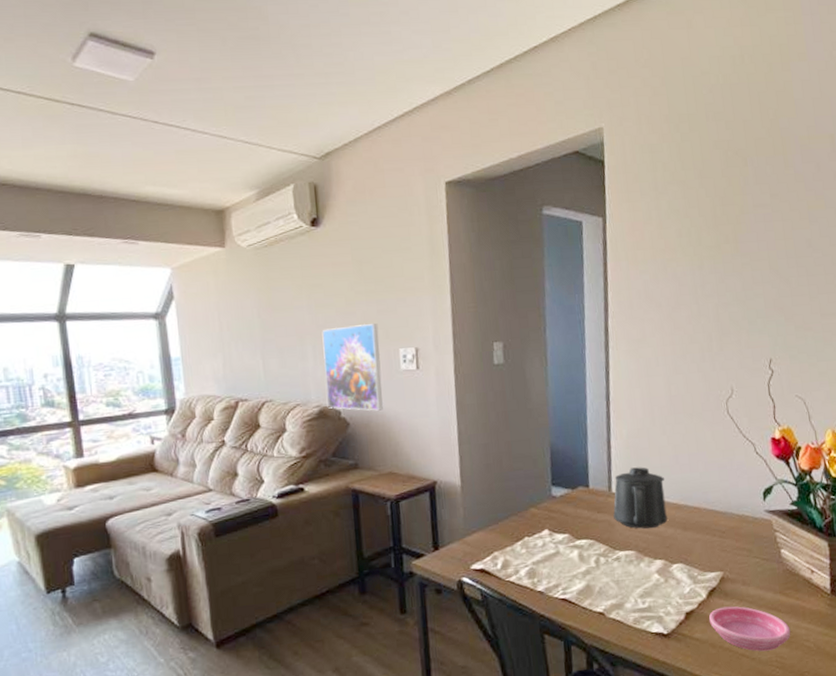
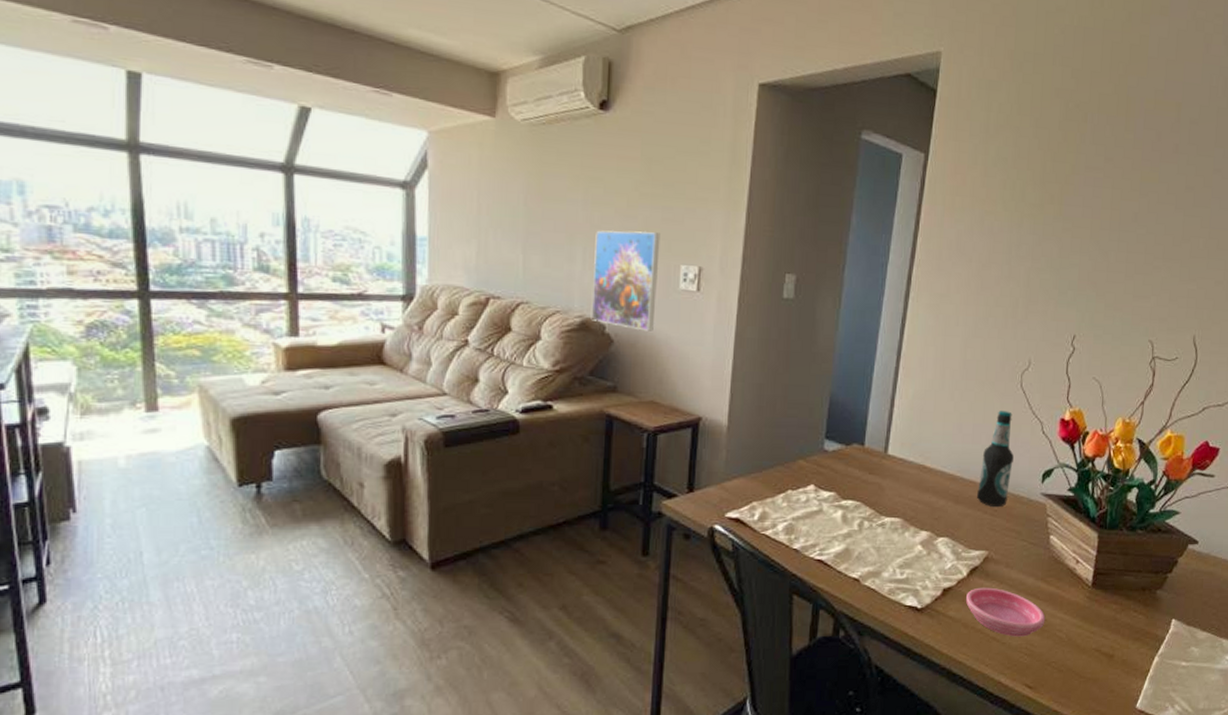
mug: present [613,467,667,529] -> none [885,431,944,498]
bottle: none [702,437,734,530] -> present [977,411,1014,508]

